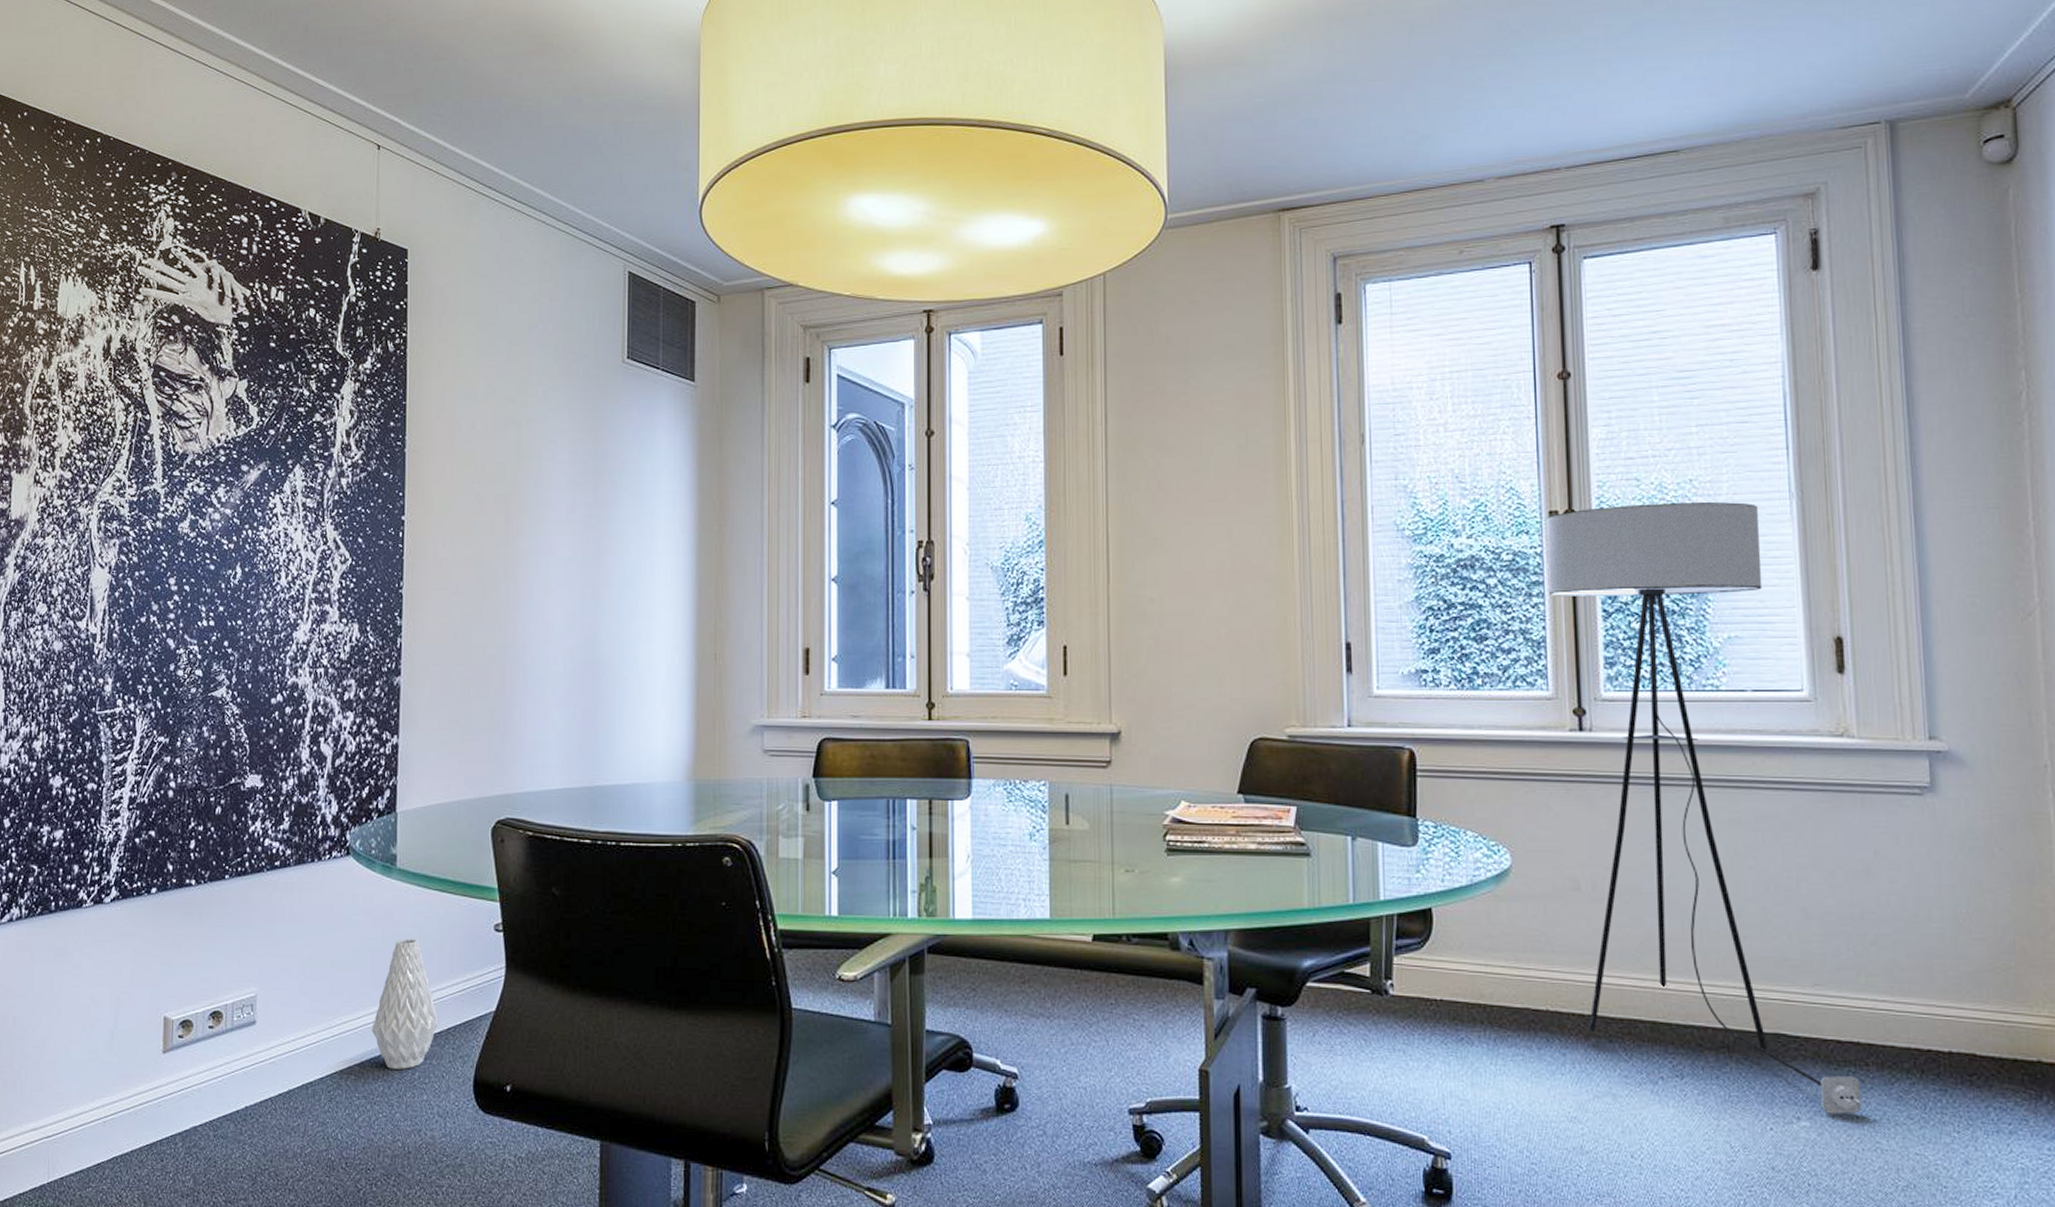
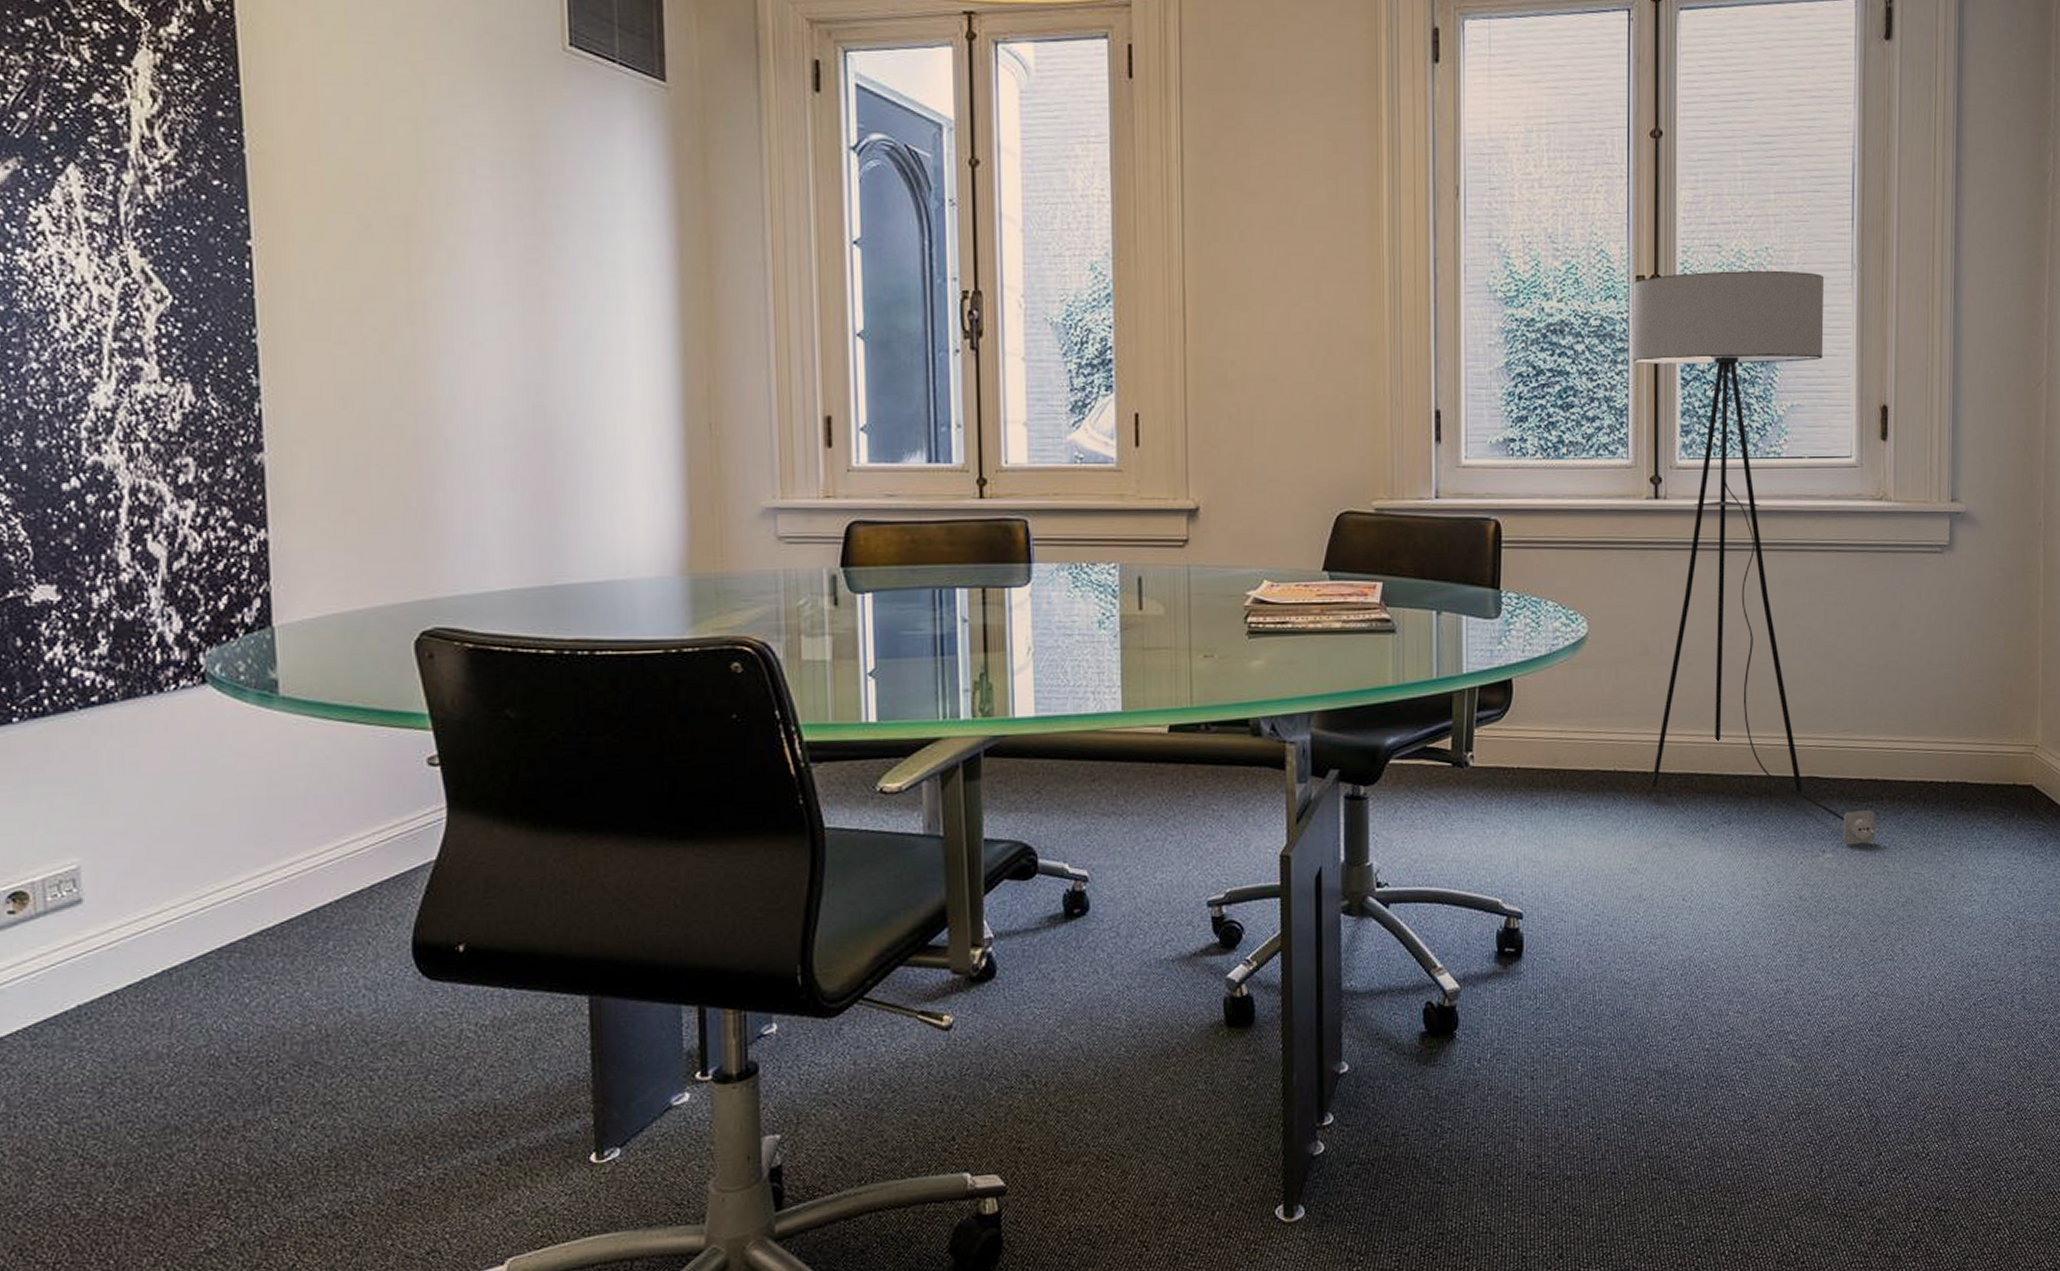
vase: present [371,938,439,1069] -> none [259,781,357,941]

